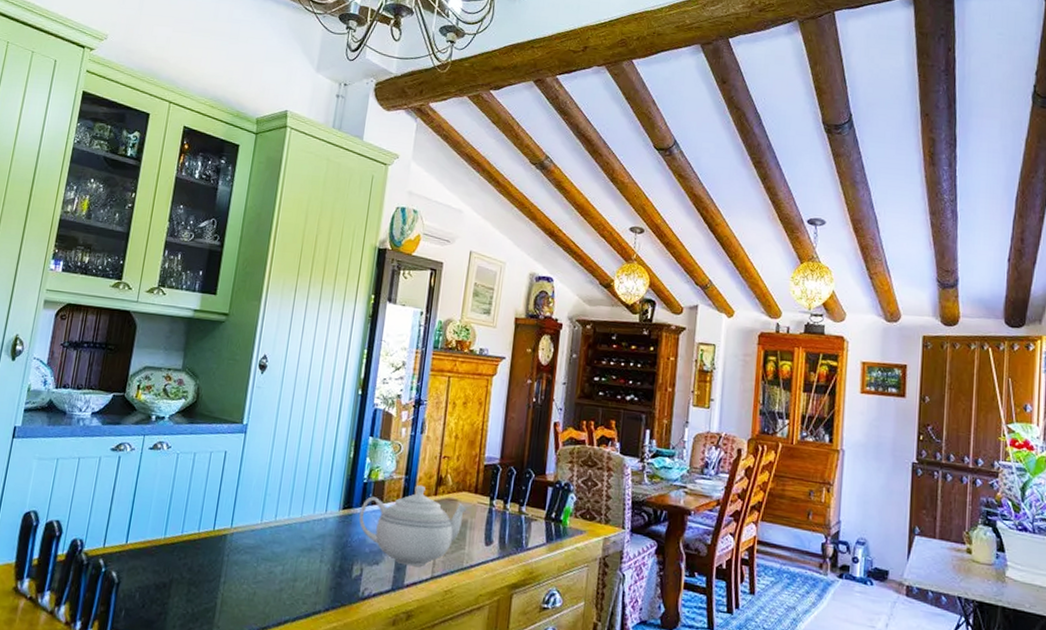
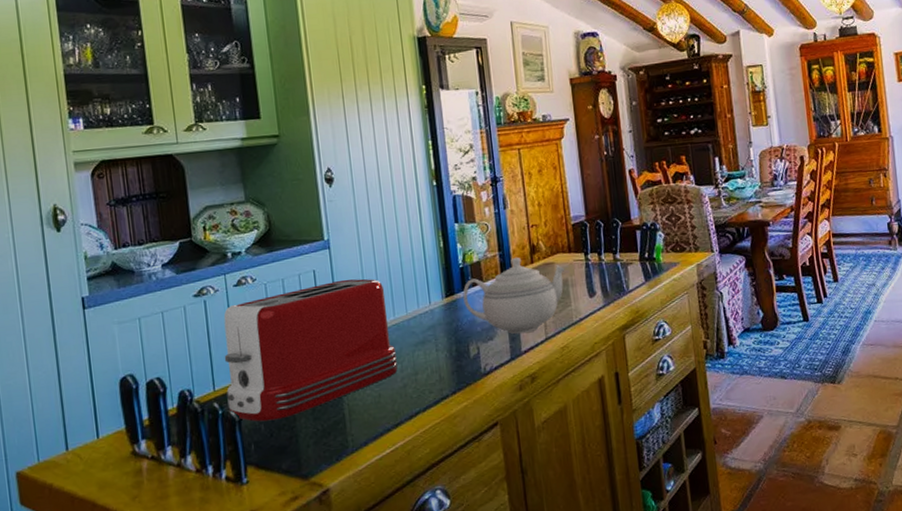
toaster: none [111,466,287,592] -> present [223,279,398,422]

